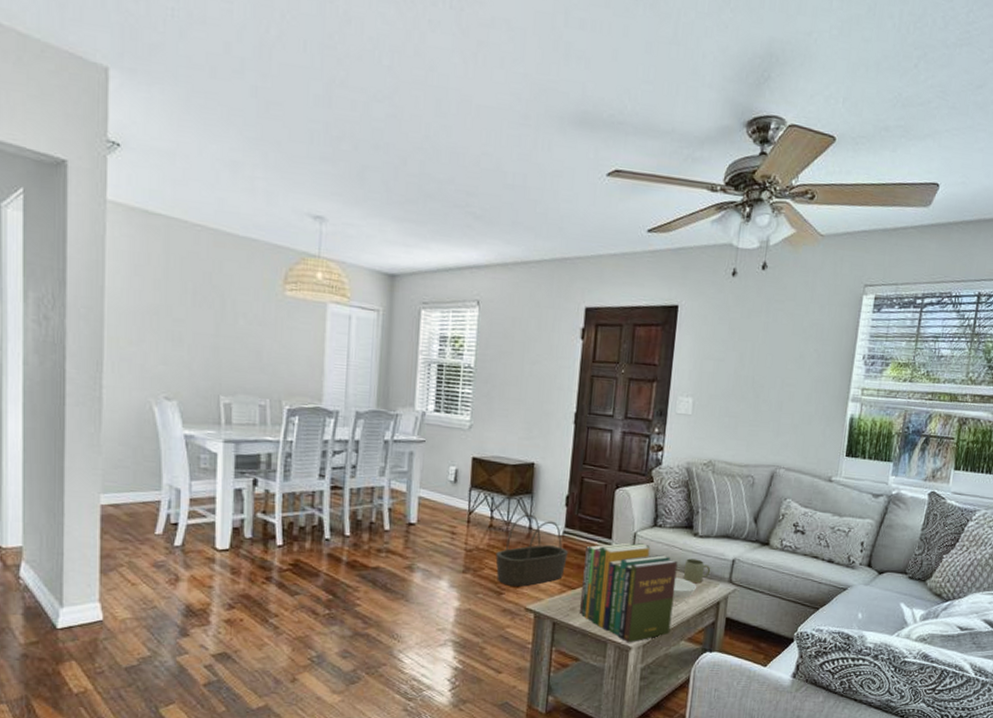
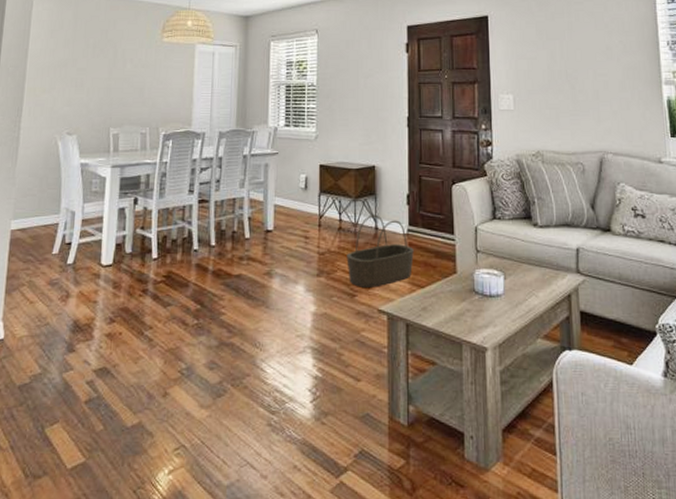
books: present [580,542,678,643] -> none [431,237,525,344]
bowl: present [672,577,697,601] -> none [521,270,545,295]
mug: present [683,558,711,584] -> none [528,250,556,276]

